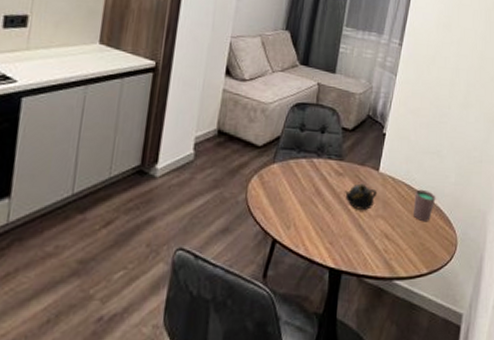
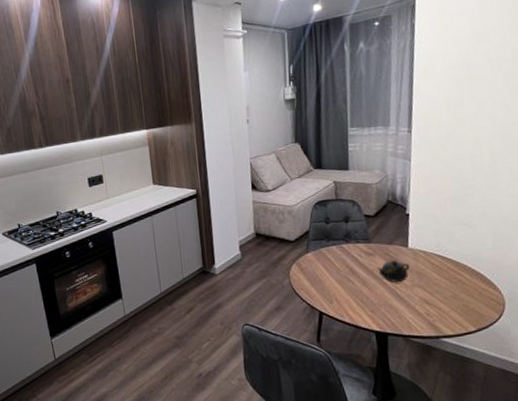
cup: present [414,189,436,222] -> none [449,258,474,287]

